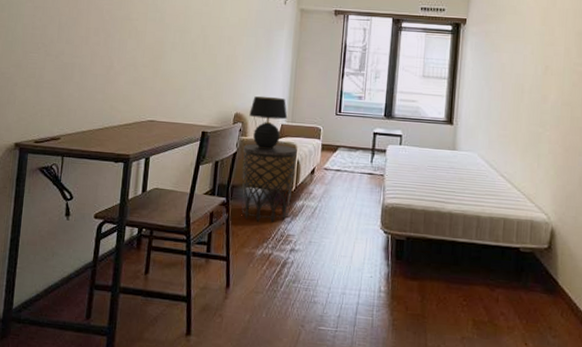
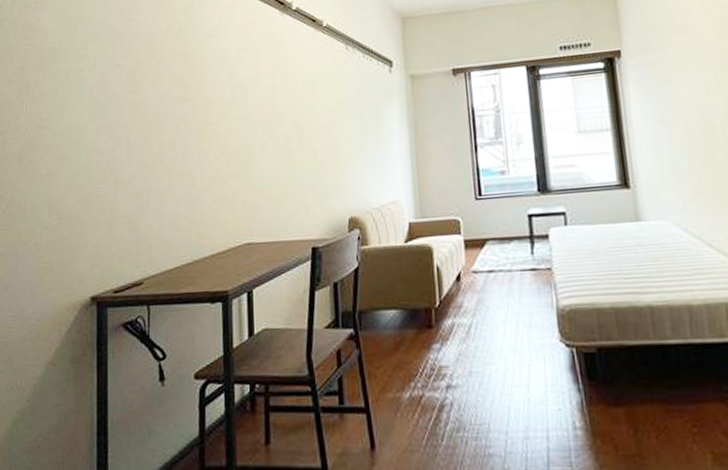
side table: present [241,144,298,222] -> none [365,249,437,355]
table lamp: present [249,96,288,150] -> none [367,189,416,258]

